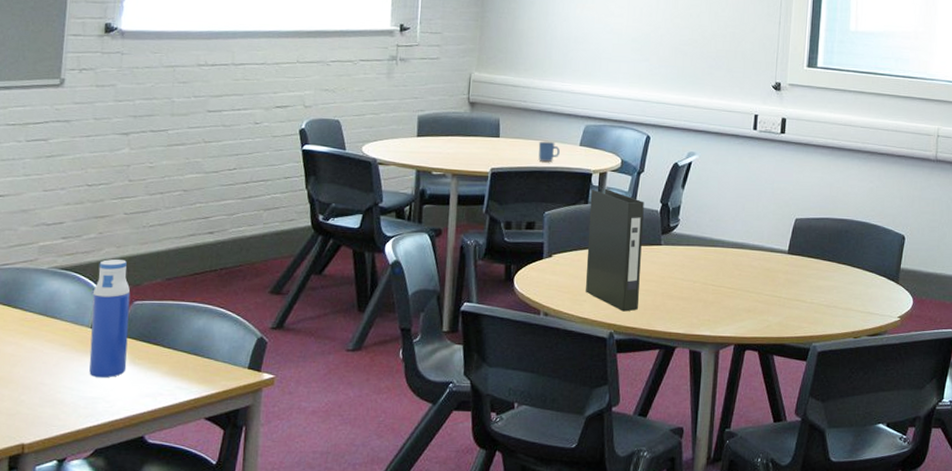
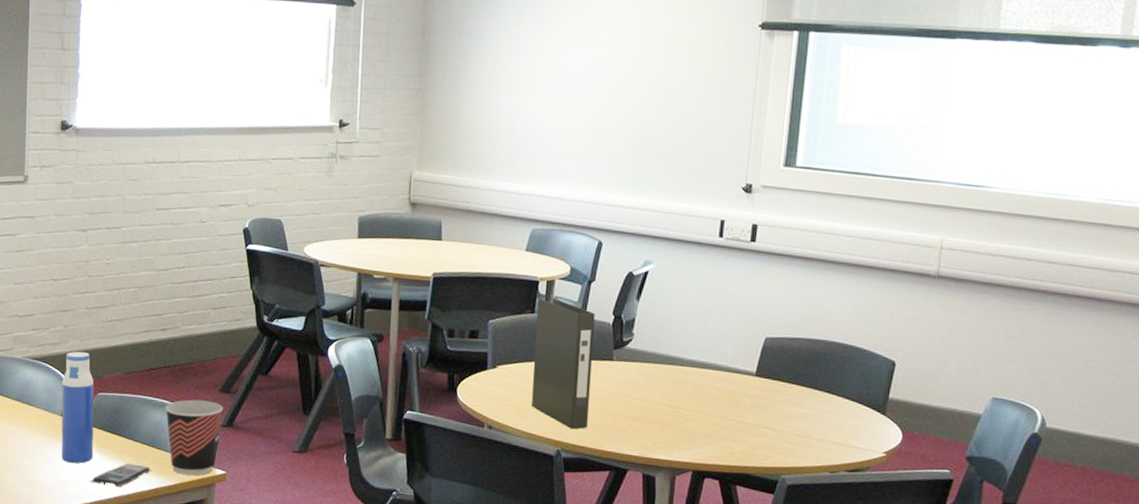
calculator: none [120,374,192,400] -> present [89,463,152,487]
cup: none [209,303,273,382] -> present [165,399,223,476]
mug: present [538,141,560,162] -> none [482,245,505,268]

